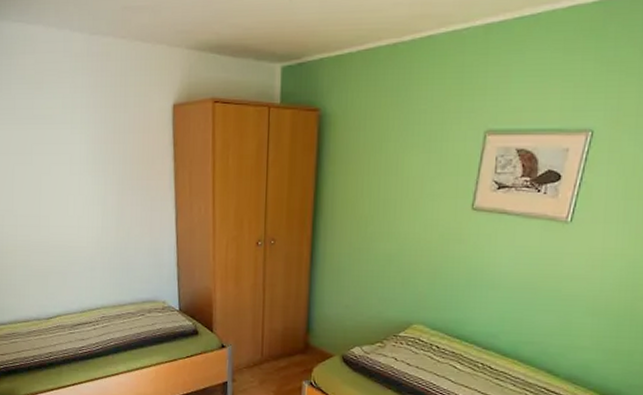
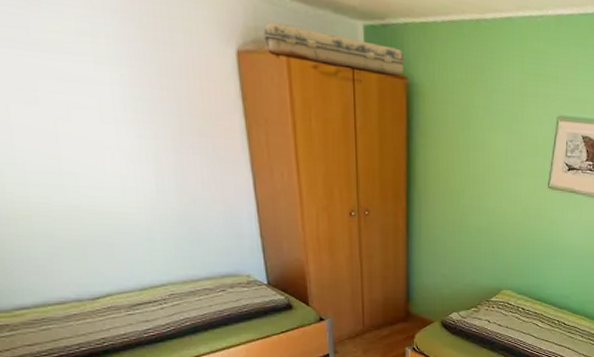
suitcase: none [194,76,319,110] -> present [262,21,406,77]

